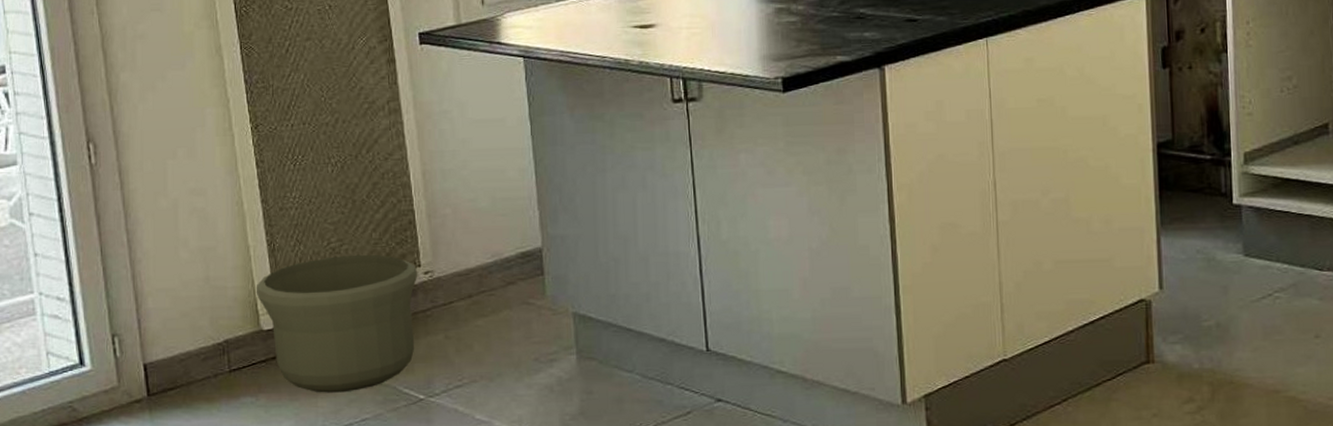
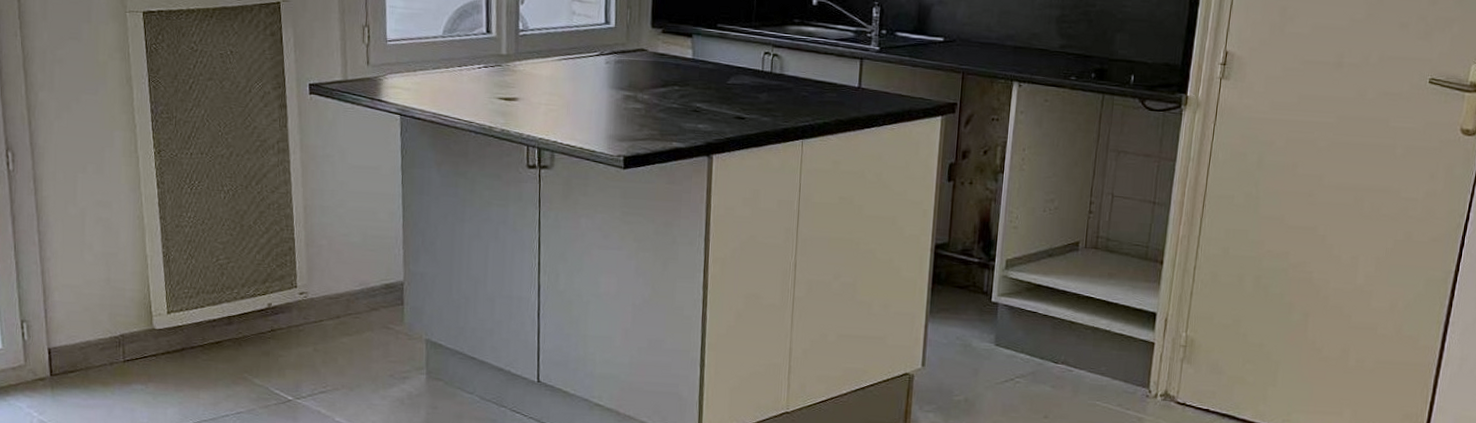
ceramic pot: present [256,254,418,393] -> none [150,272,294,388]

